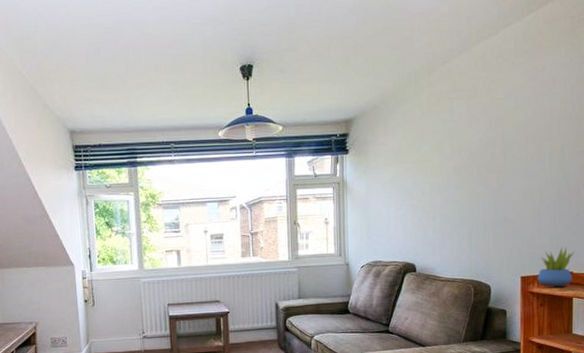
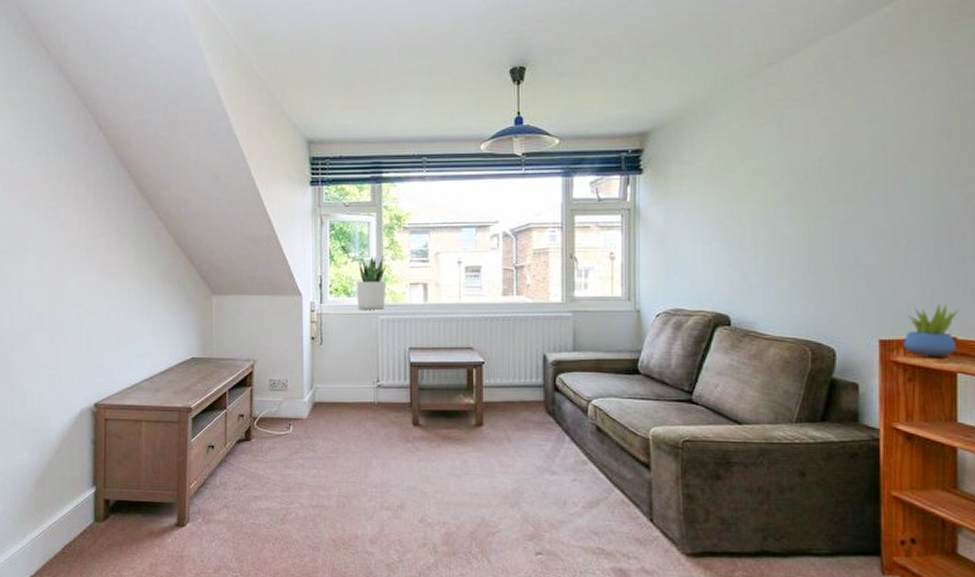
planter: none [120,229,146,276] -> present [356,256,386,311]

